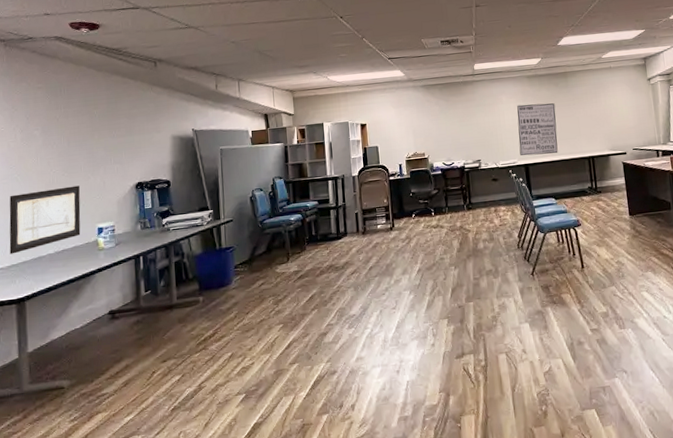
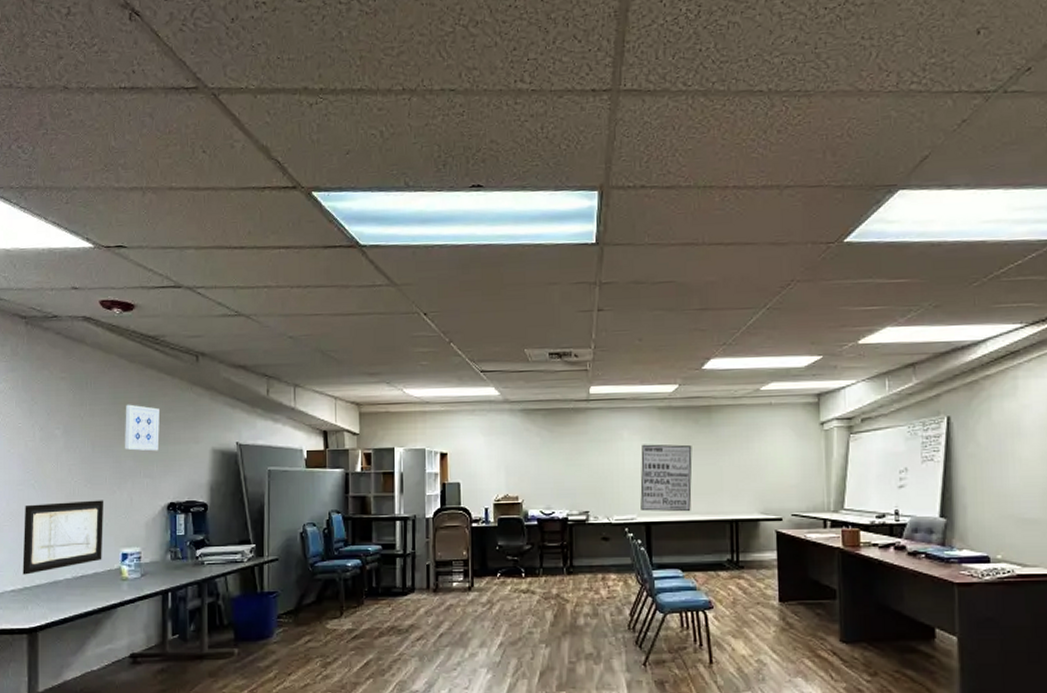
wall art: none [95,105,126,143] -> present [125,404,160,451]

